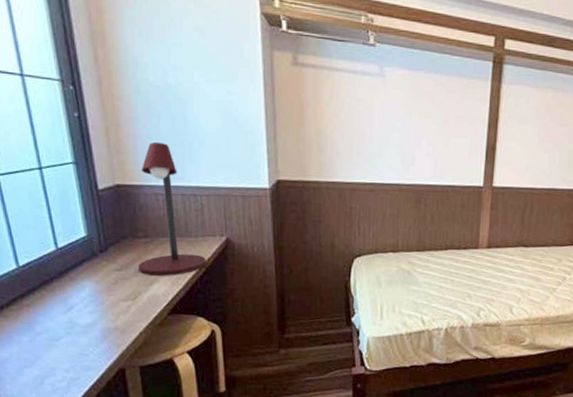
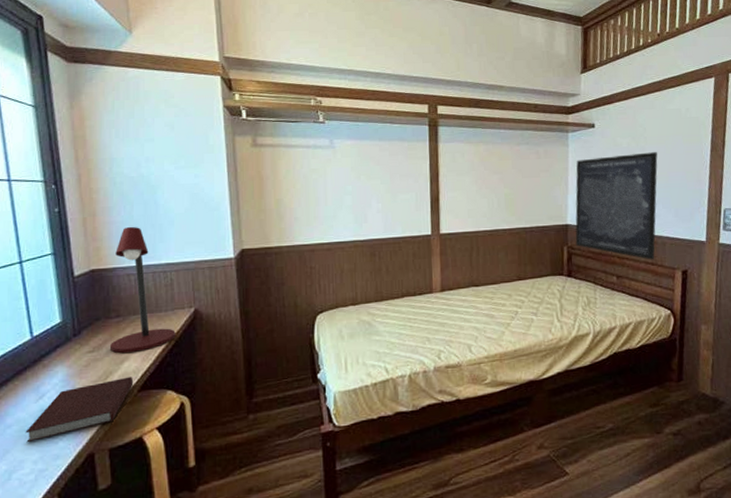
notebook: none [55,299,162,352] -> present [25,376,133,443]

